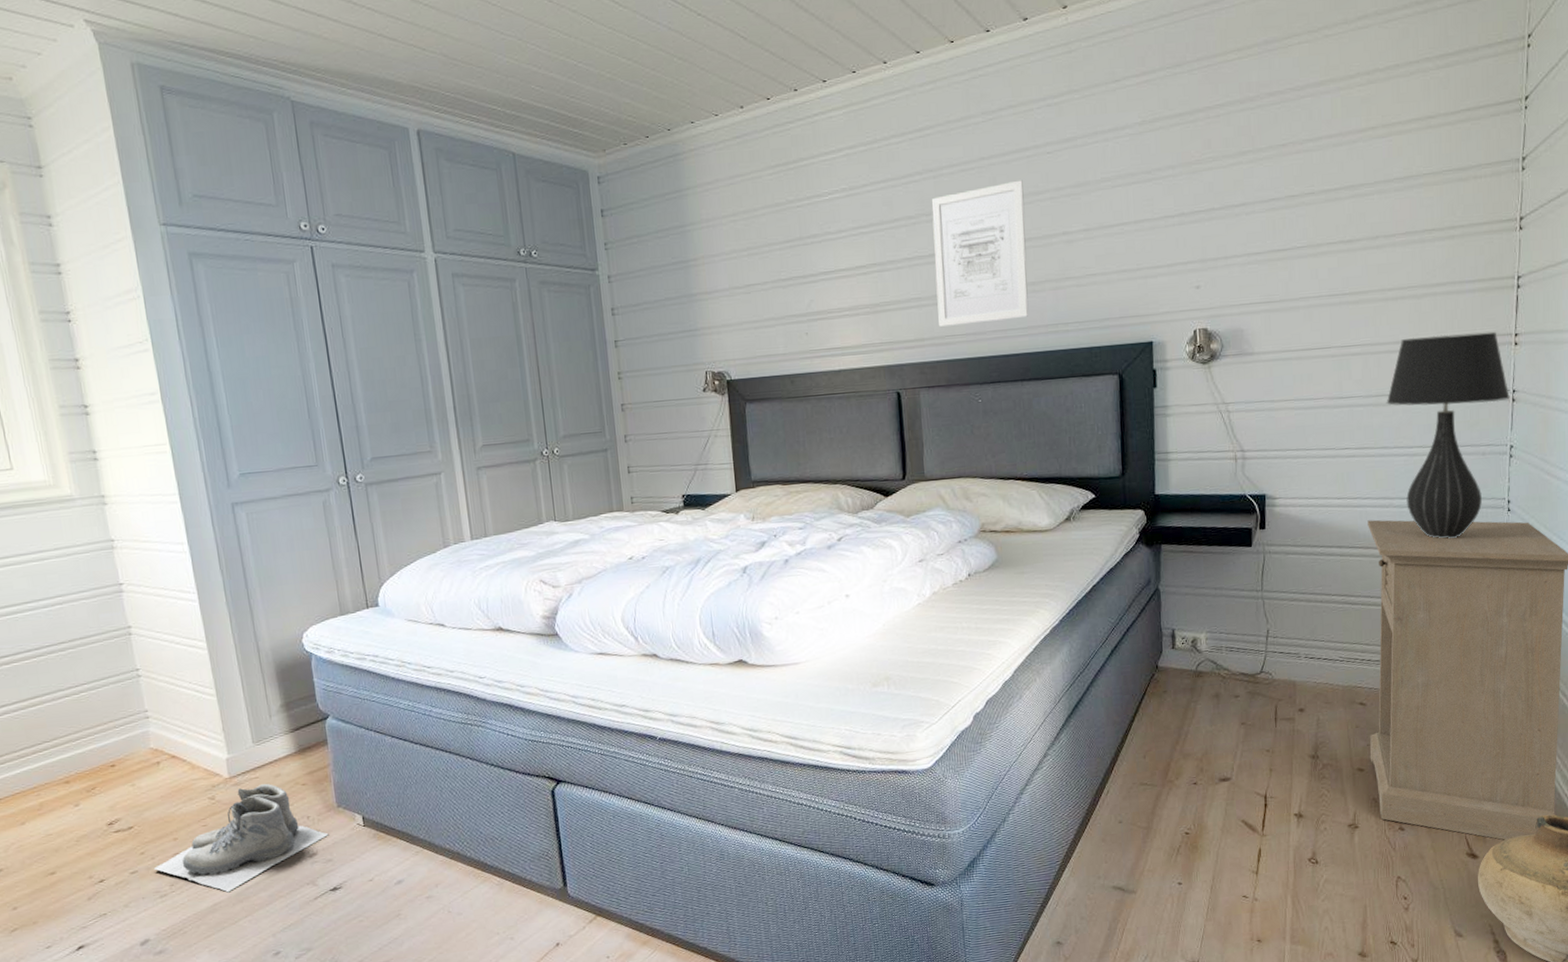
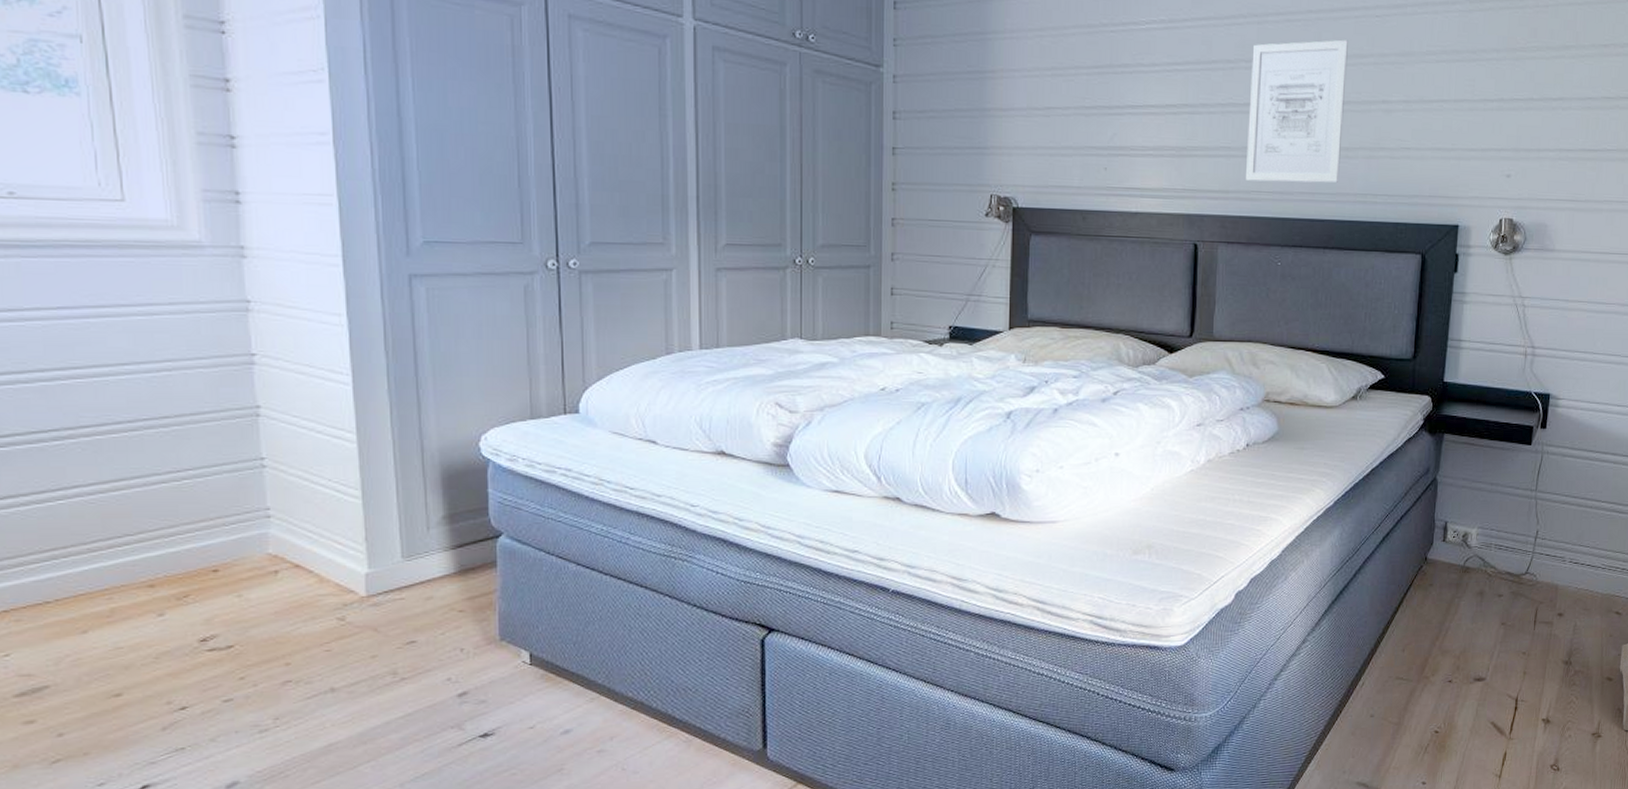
boots: present [153,783,329,893] -> none [254,606,486,732]

